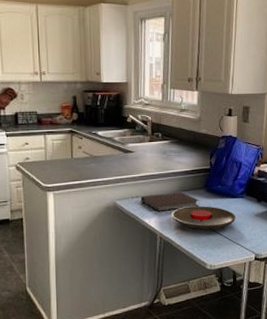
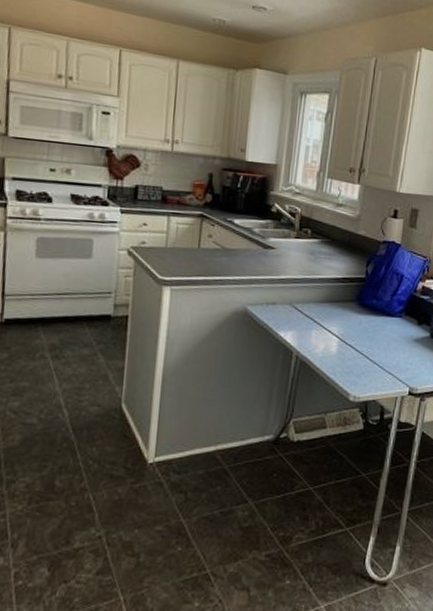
notebook: present [140,191,200,211] -> none [277,302,349,324]
plate: present [172,205,236,230] -> none [313,321,390,352]

